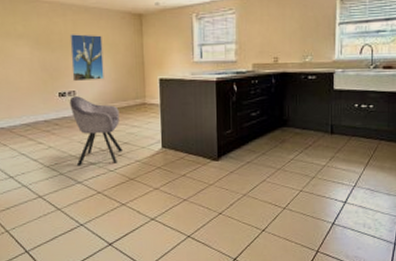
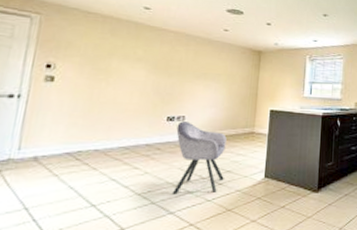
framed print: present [69,34,104,82] -> none [184,62,221,108]

